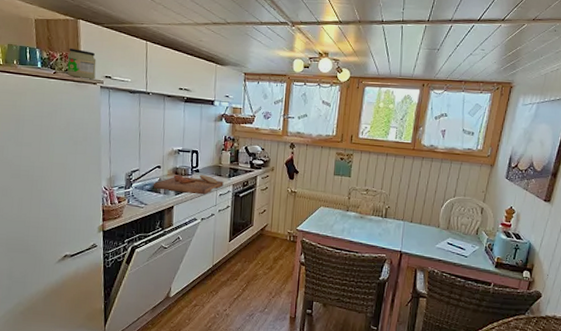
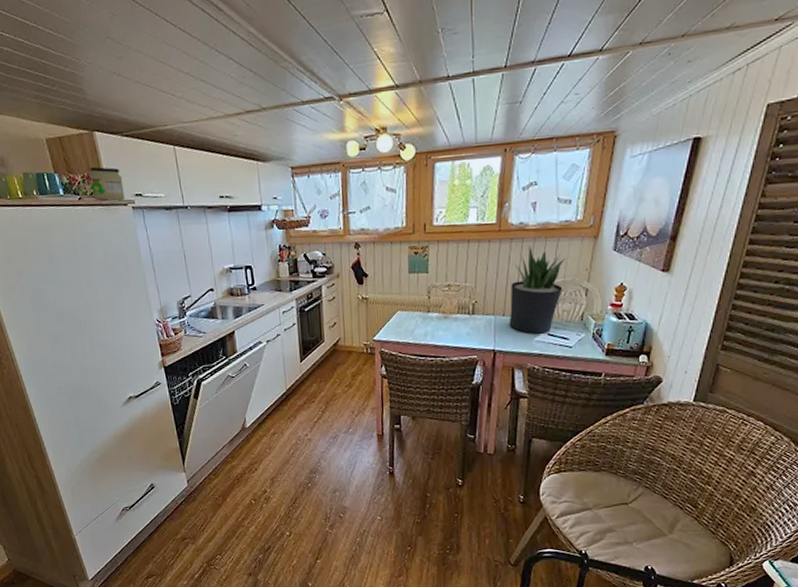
cutting board: present [153,174,224,195] -> none [208,291,286,315]
planter: none [415,165,466,242] -> present [509,245,565,334]

